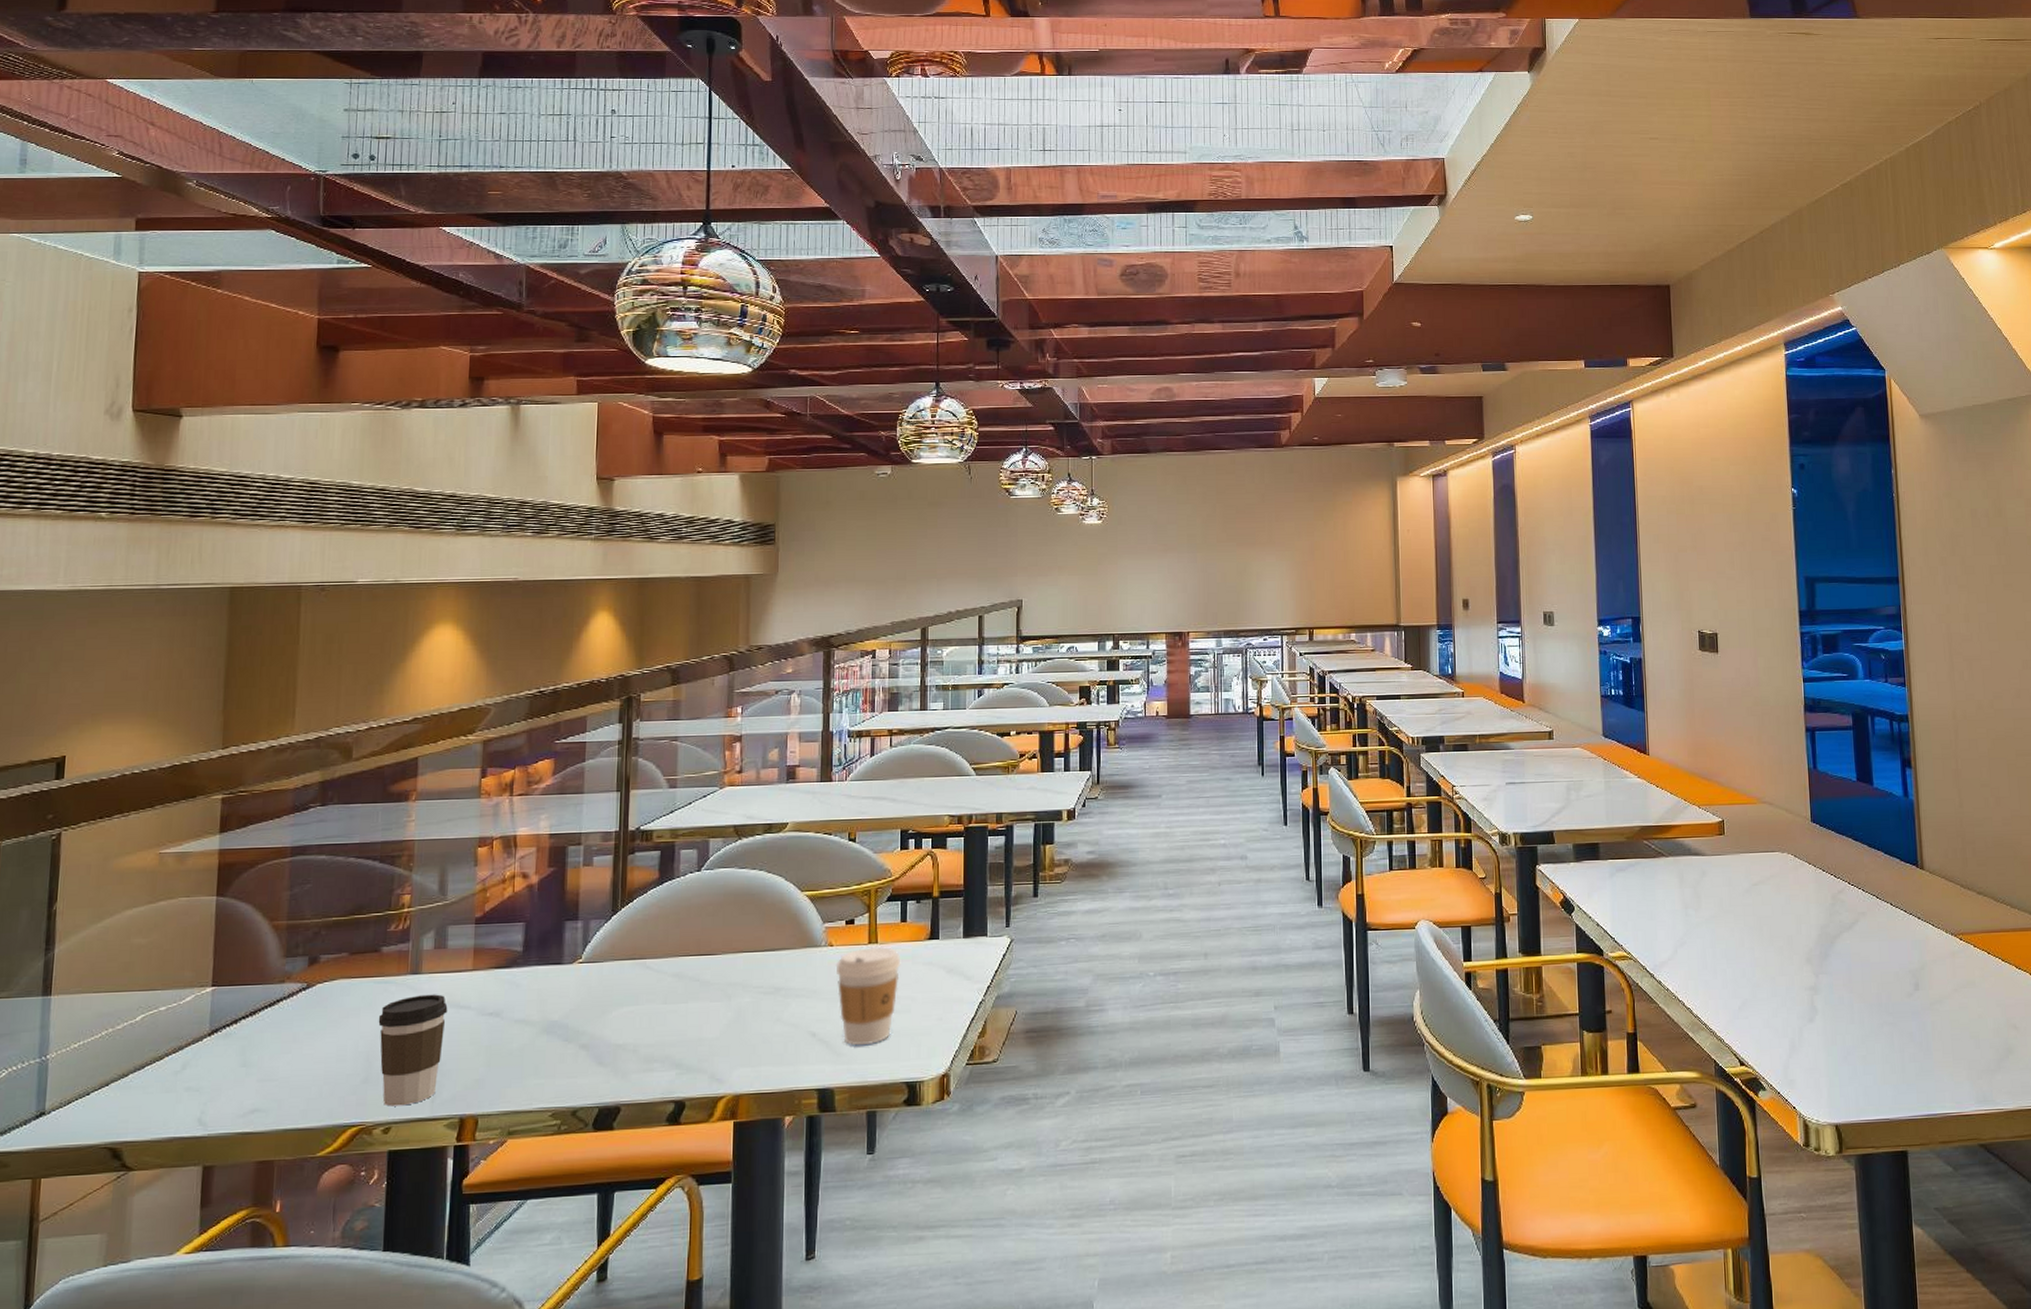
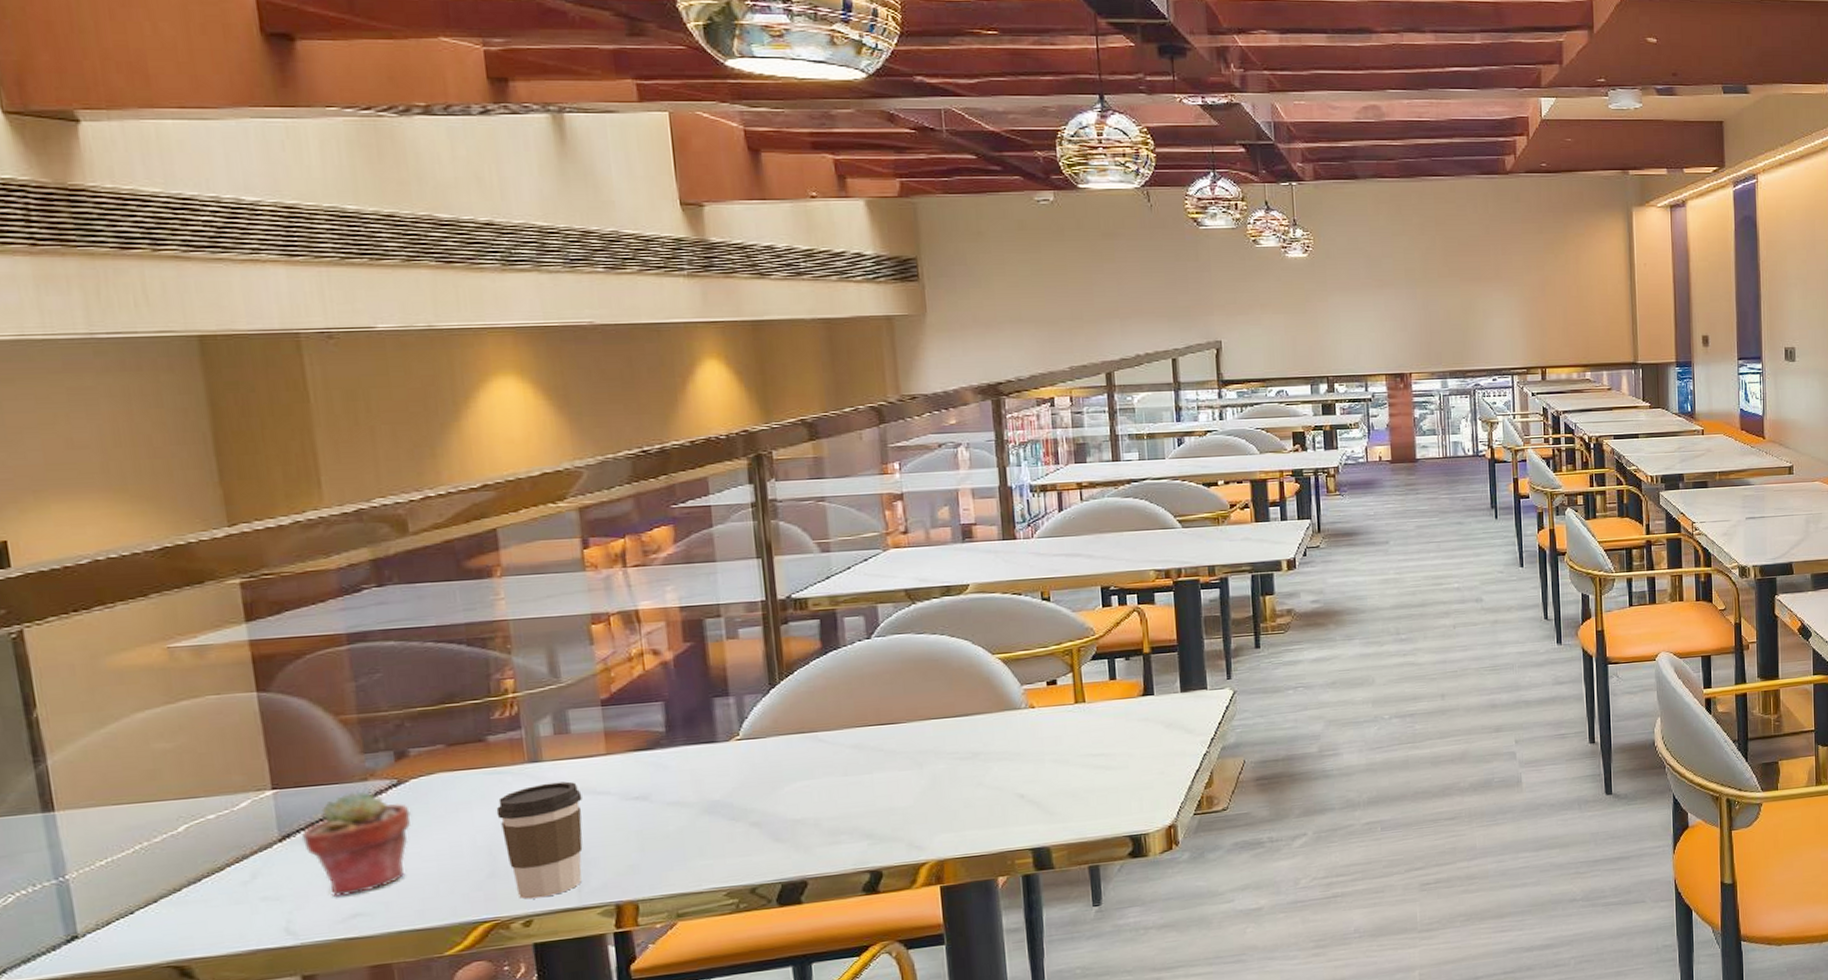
potted succulent: none [226,992,312,1091] -> present [302,791,411,897]
coffee cup: present [835,946,901,1046] -> none [1039,705,1114,804]

